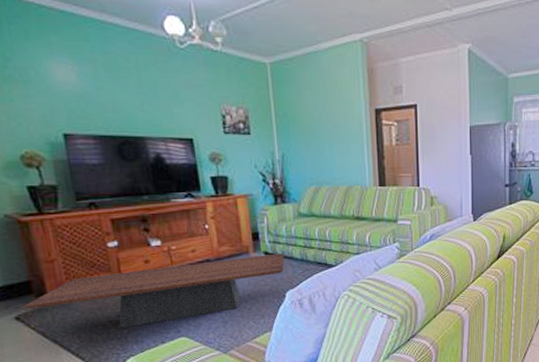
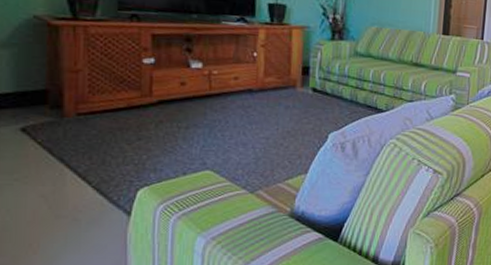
coffee table: present [23,253,285,329] -> none [33,91,334,154]

